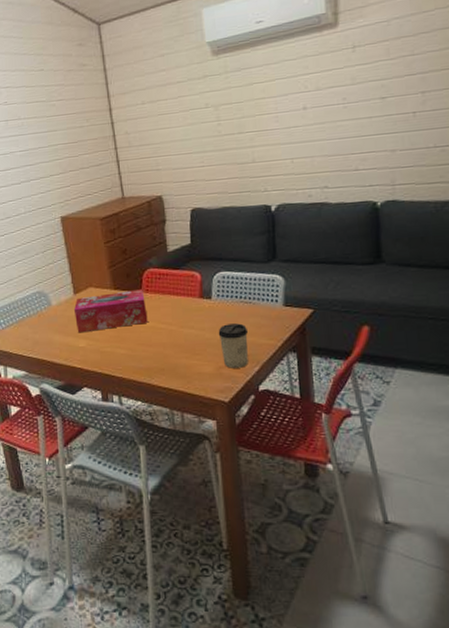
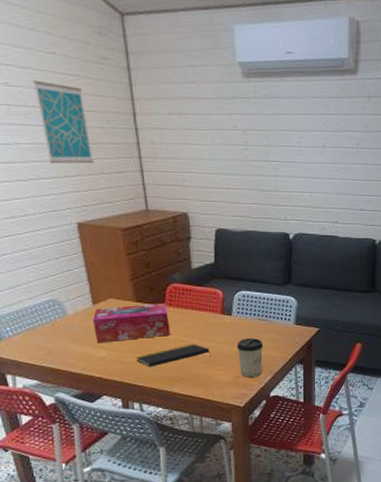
wall art: none [26,95,76,166] -> present [33,81,95,164]
notepad: none [114,331,191,358] -> present [135,343,212,367]

